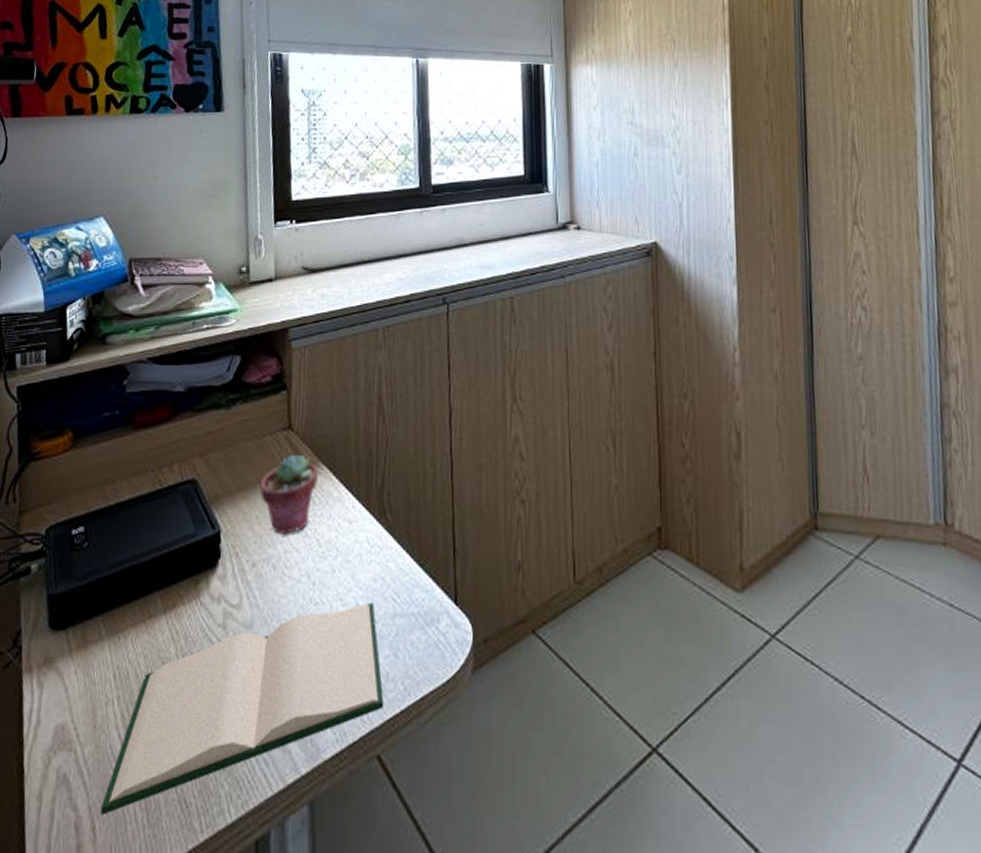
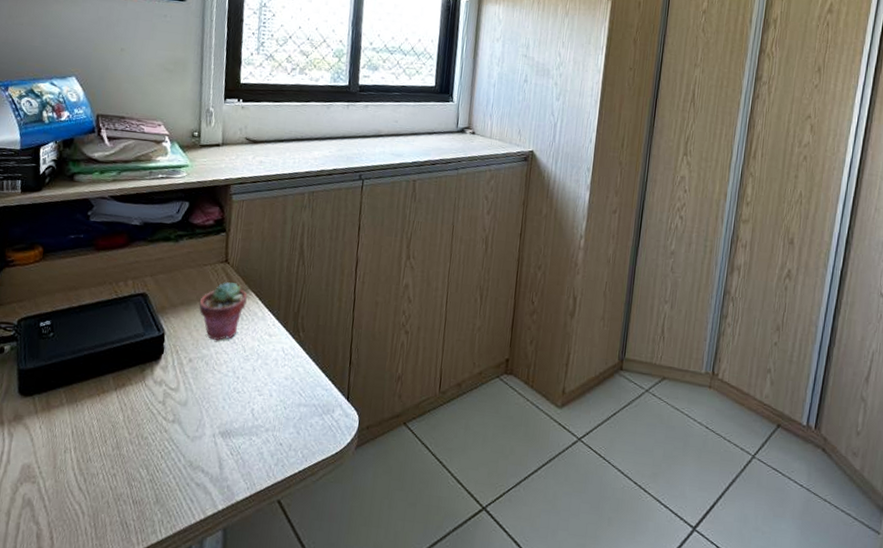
hardback book: present [101,602,384,815] -> none [58,394,287,529]

